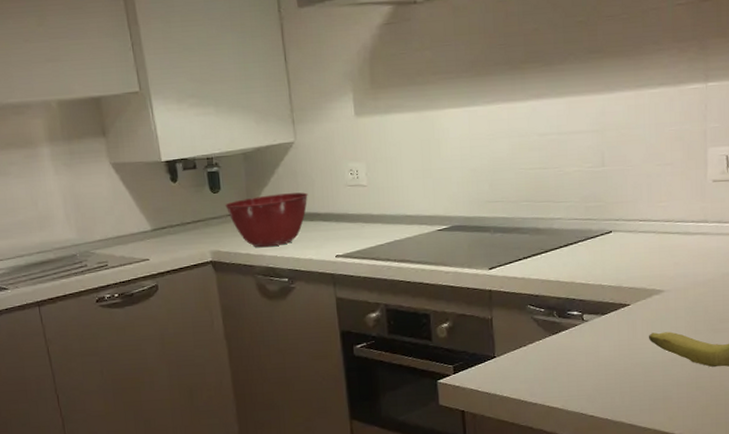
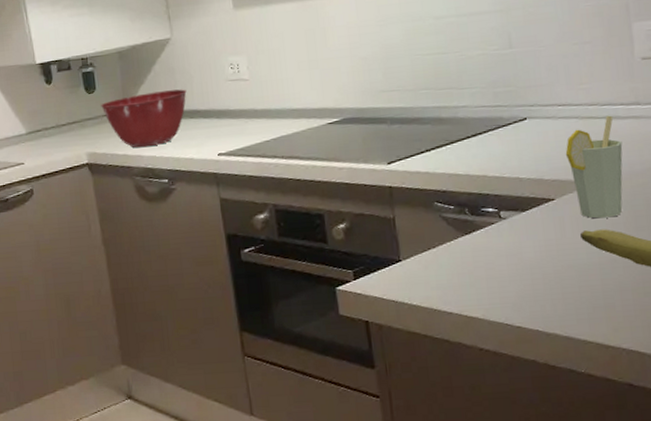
cup: none [642,231,690,323] -> present [565,115,623,219]

